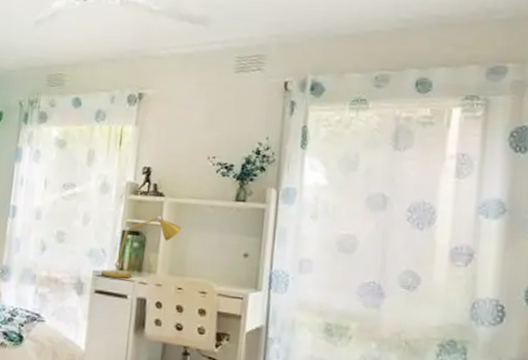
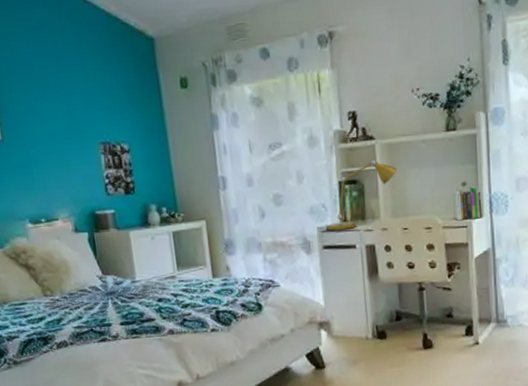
books: none [230,259,262,293] -> present [451,186,483,220]

